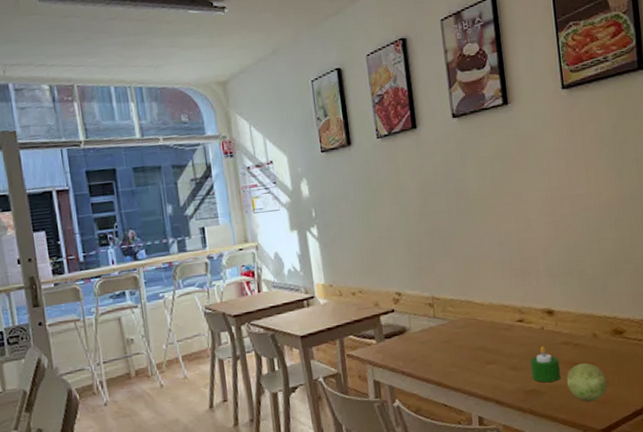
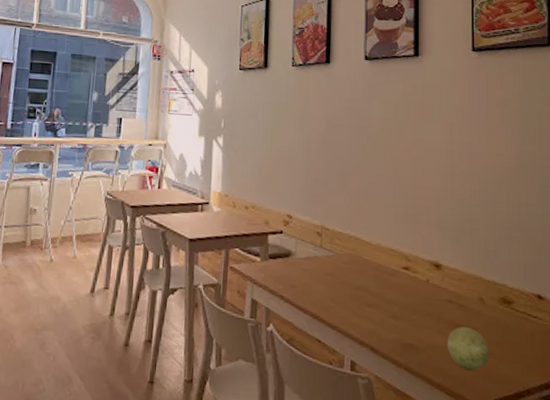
candle: present [530,346,561,383] -> none [411,300,442,341]

